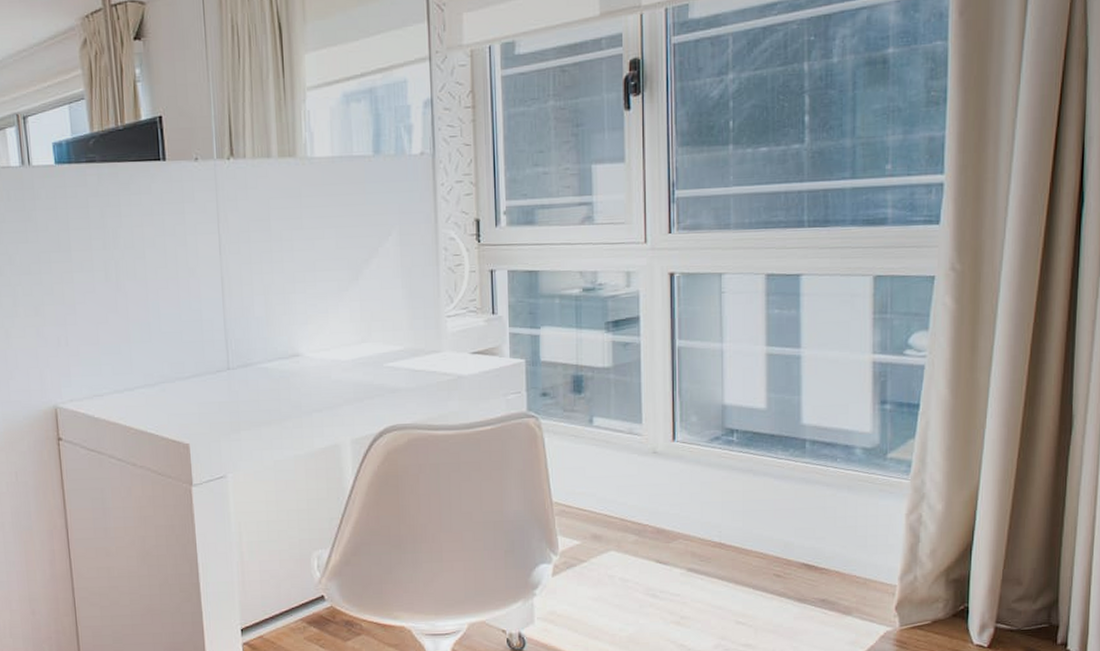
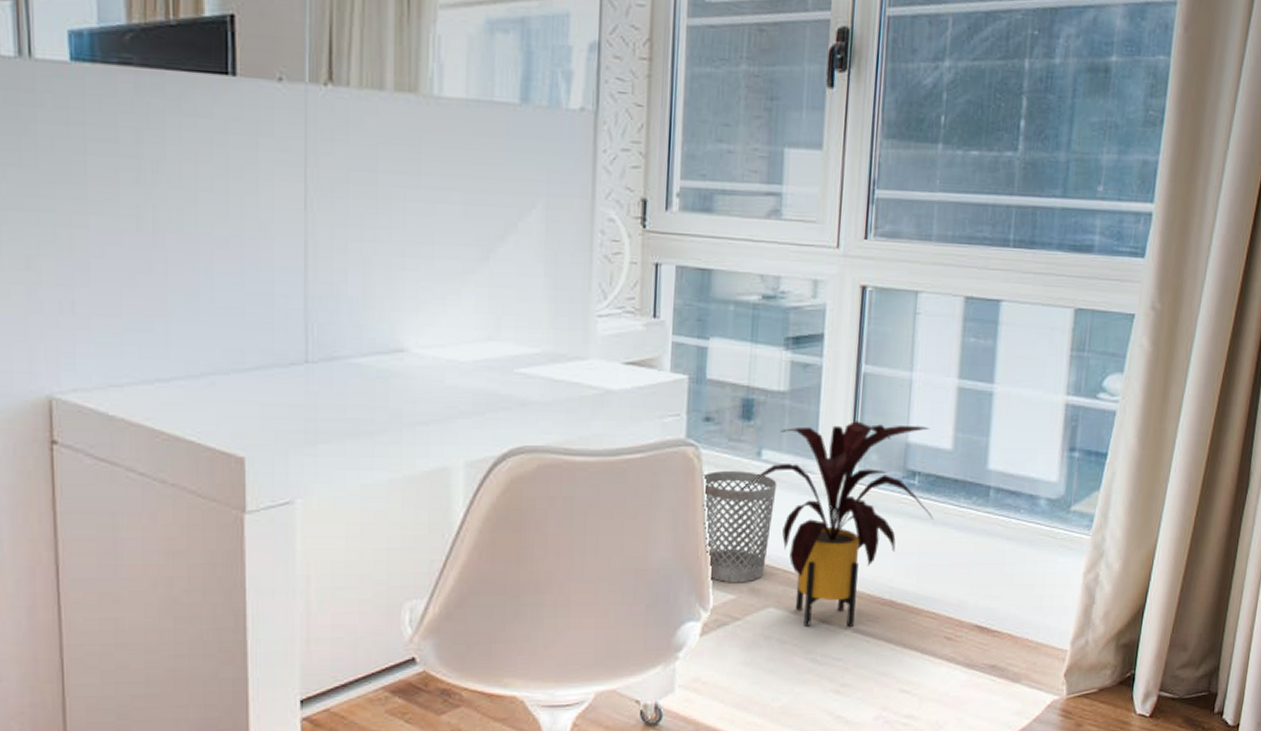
wastebasket: none [544,436,609,531] -> present [703,471,777,583]
house plant: none [577,388,754,568] -> present [740,421,934,628]

